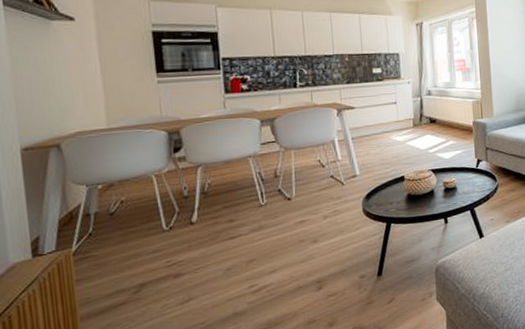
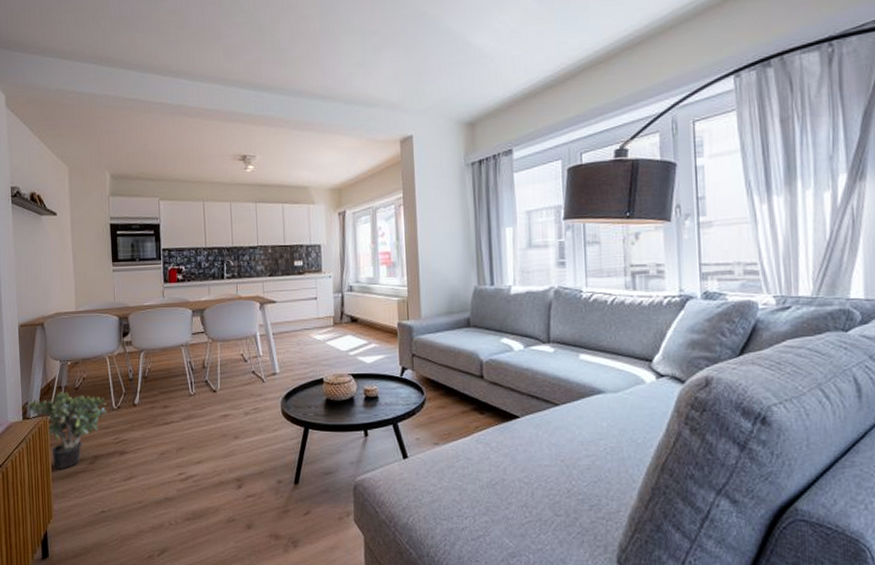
potted plant: none [35,218,155,306] -> present [25,391,107,469]

